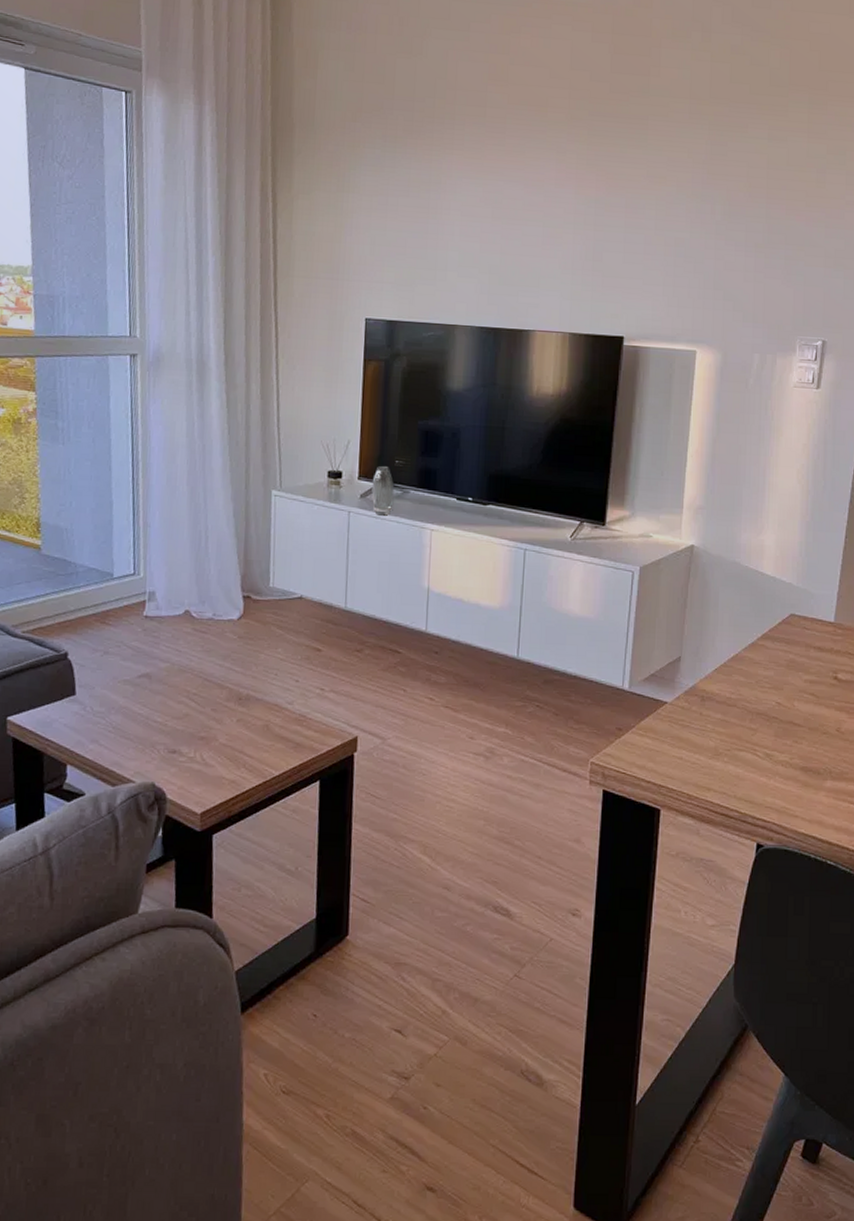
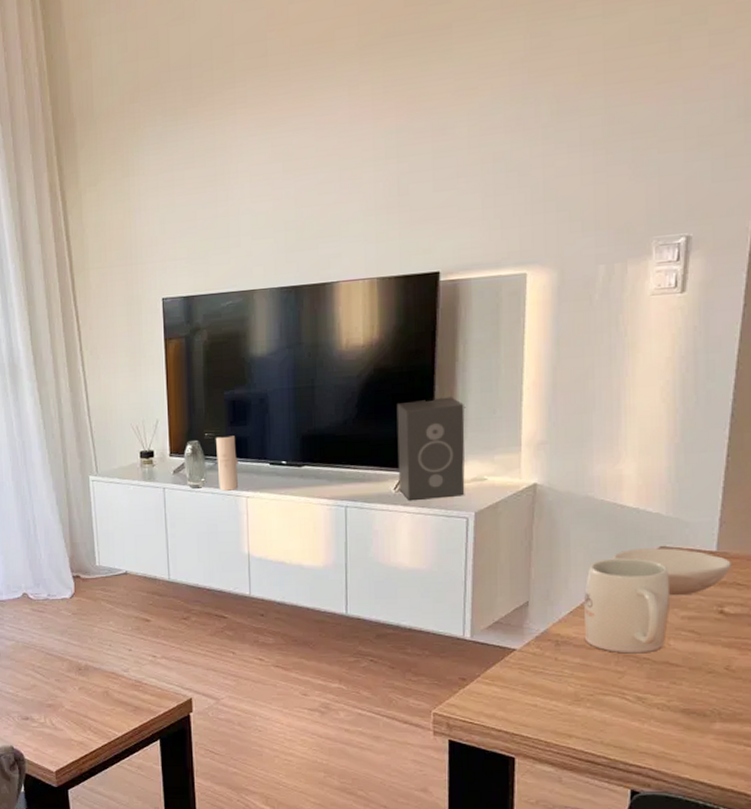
candle: none [405,465,426,522] -> present [216,436,238,491]
speaker: none [574,454,637,550] -> present [396,397,465,501]
mug: none [725,621,797,713] -> present [583,557,671,654]
bowl: none [752,614,845,661] -> present [612,548,731,596]

